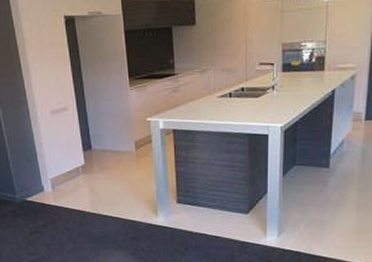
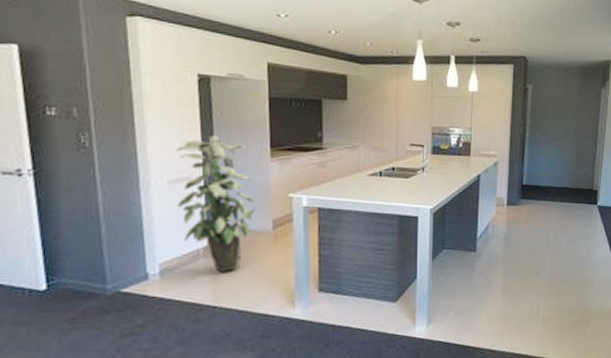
indoor plant: none [54,70,119,187] -> present [177,135,255,273]

